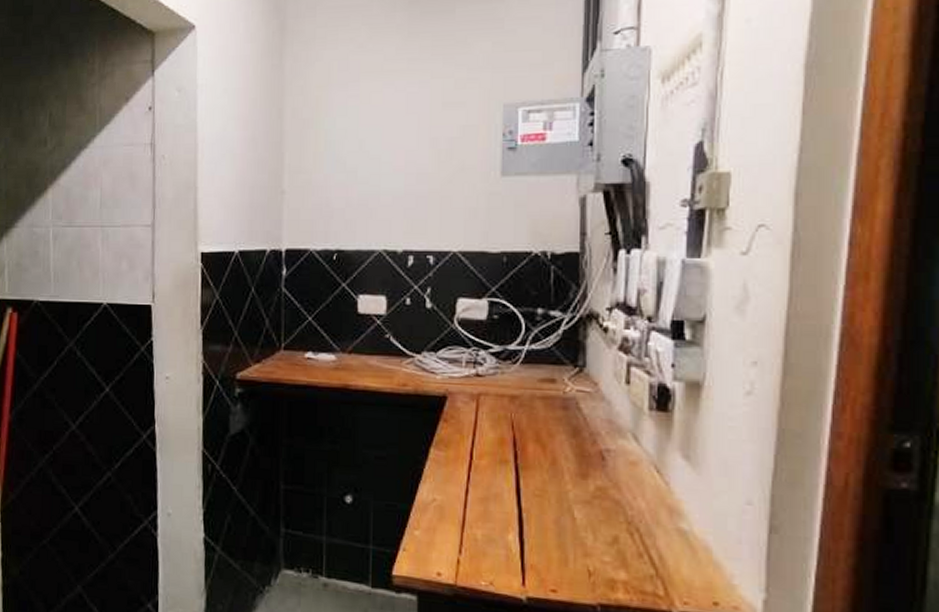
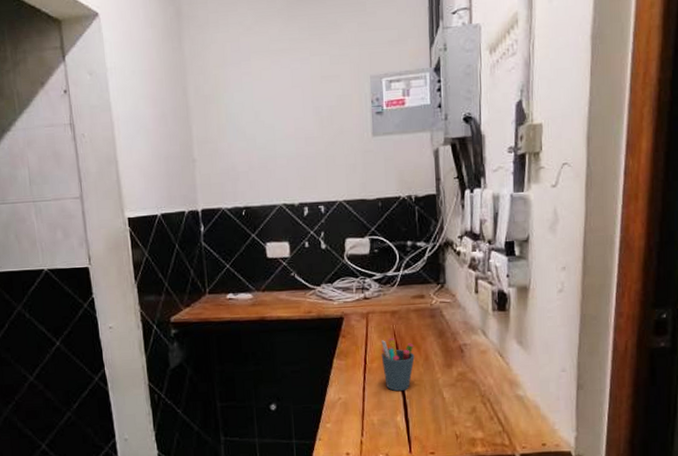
pen holder: none [492,430,538,502] -> present [381,338,415,392]

